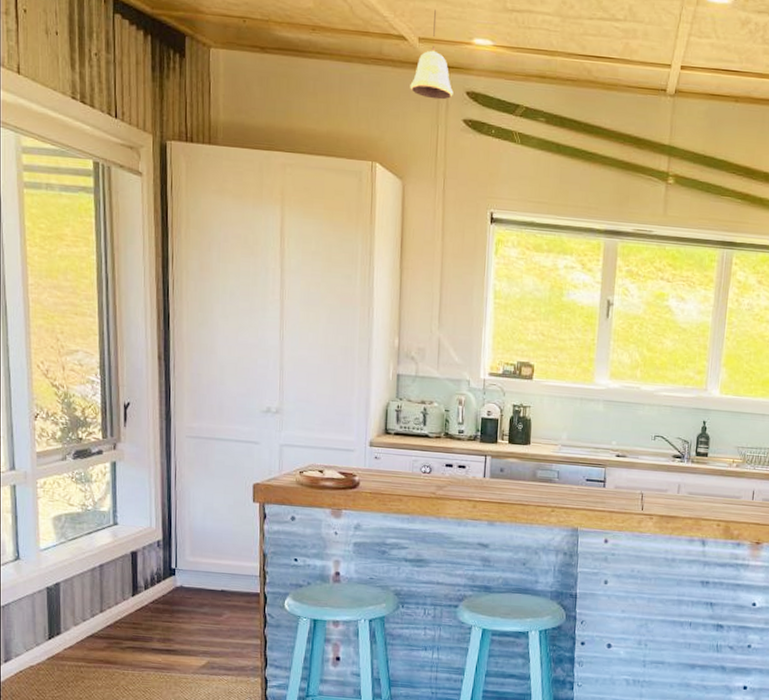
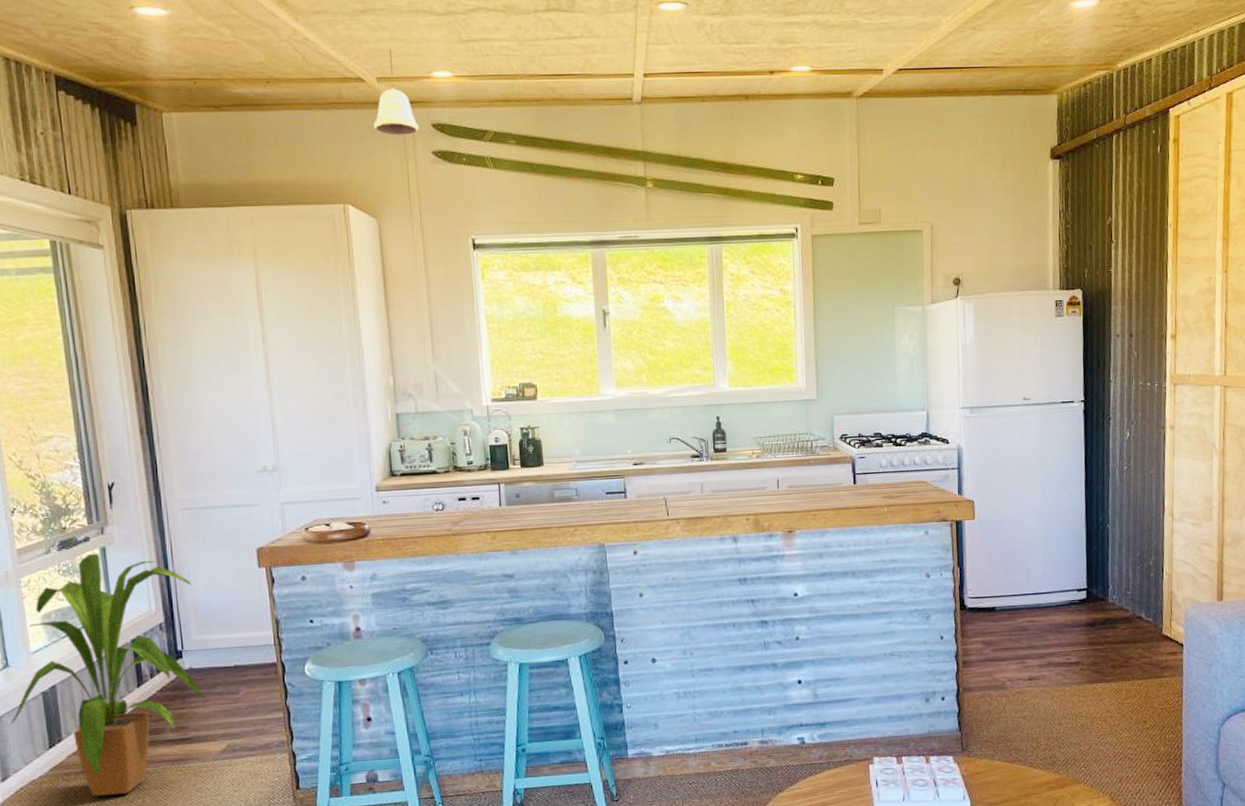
house plant: none [16,466,193,692] -> present [10,553,206,797]

